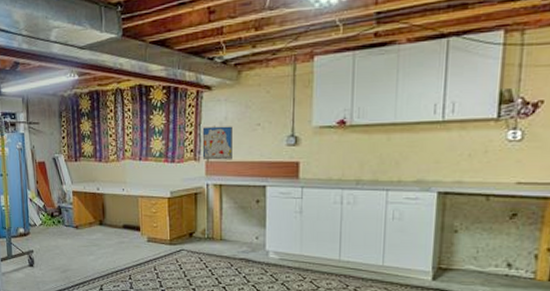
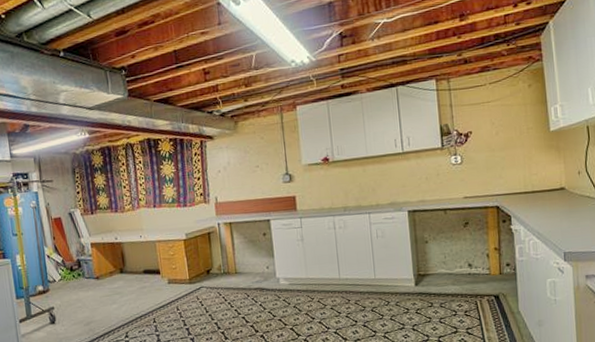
wall art: present [202,126,232,160] -> none [208,169,238,202]

